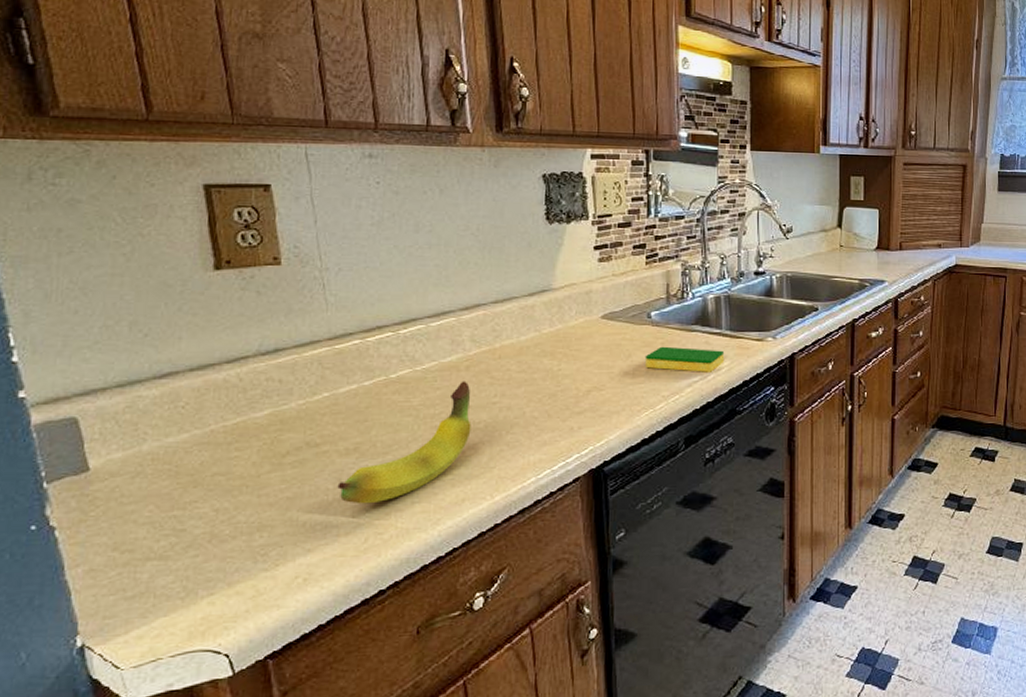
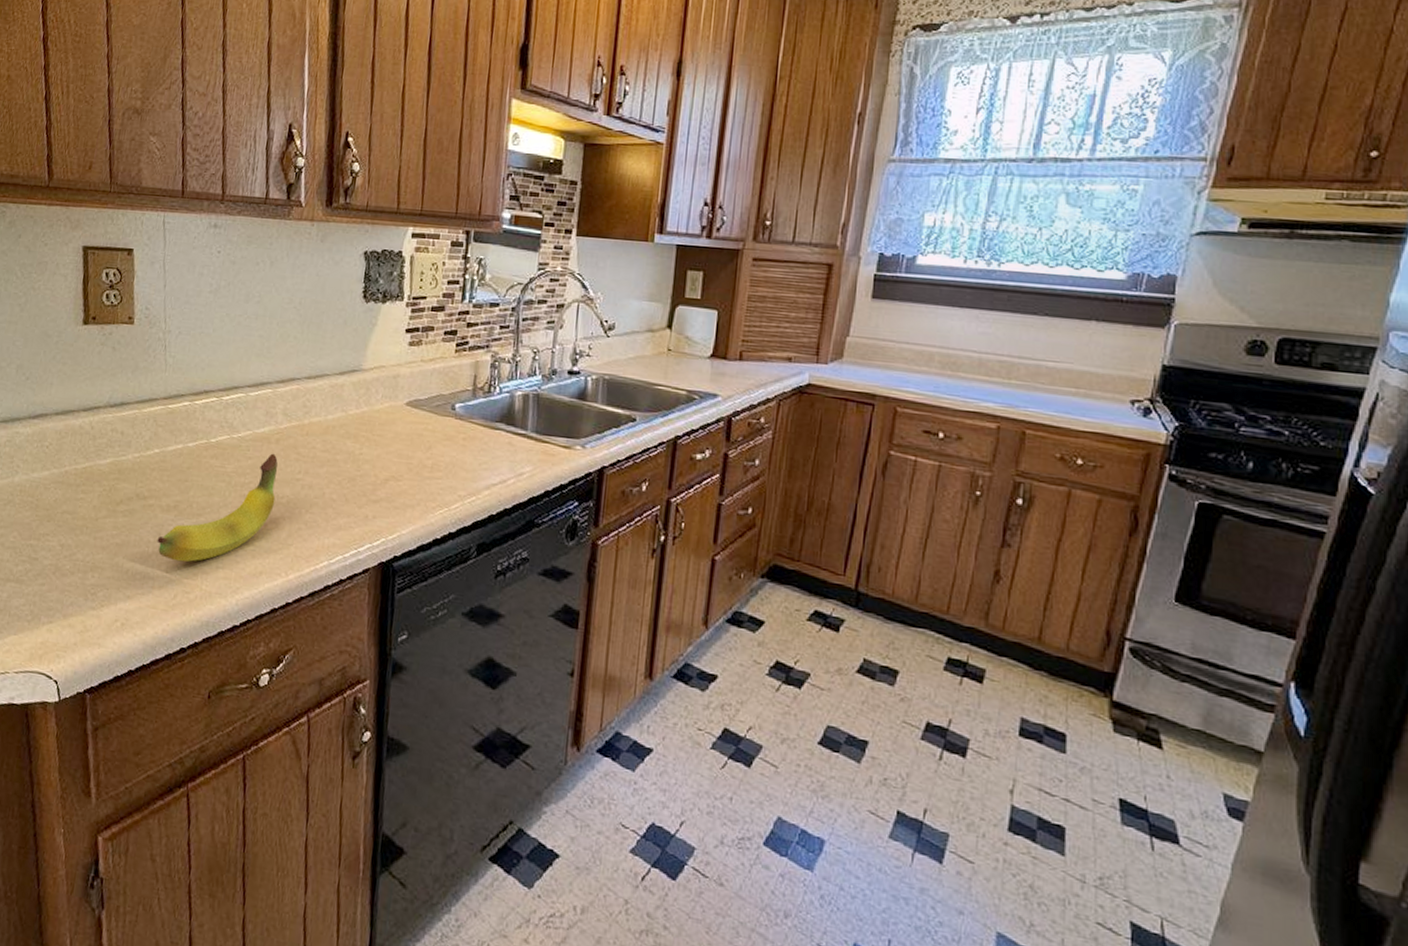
dish sponge: present [644,346,725,372] -> none [444,441,528,477]

